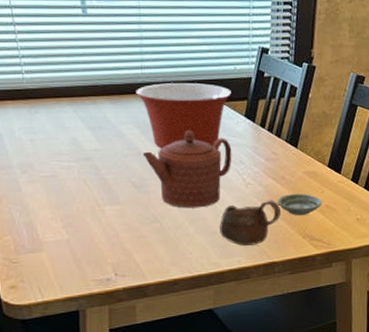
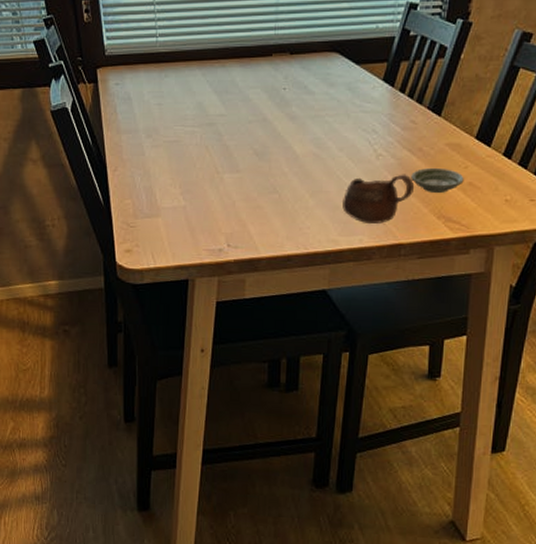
mixing bowl: present [136,83,231,150] -> none [267,44,370,116]
teapot: present [142,130,232,208] -> none [268,95,365,180]

